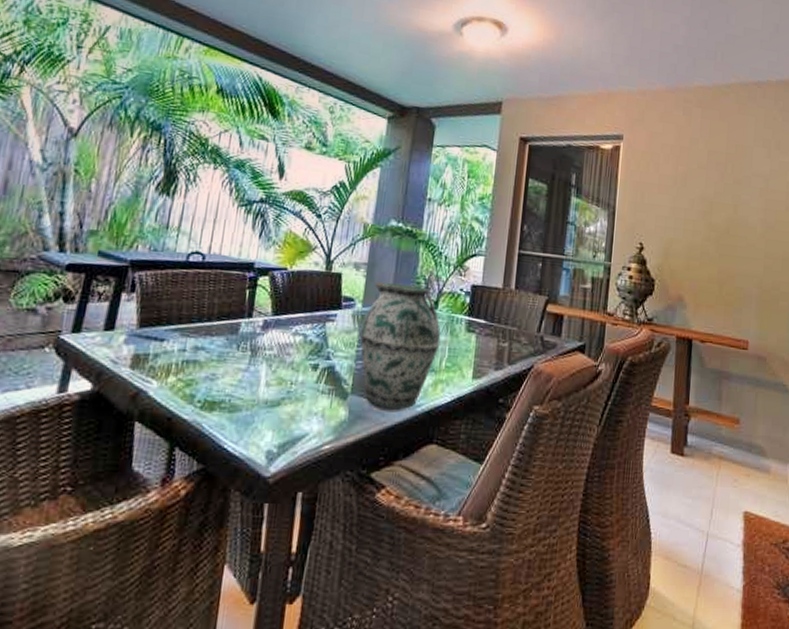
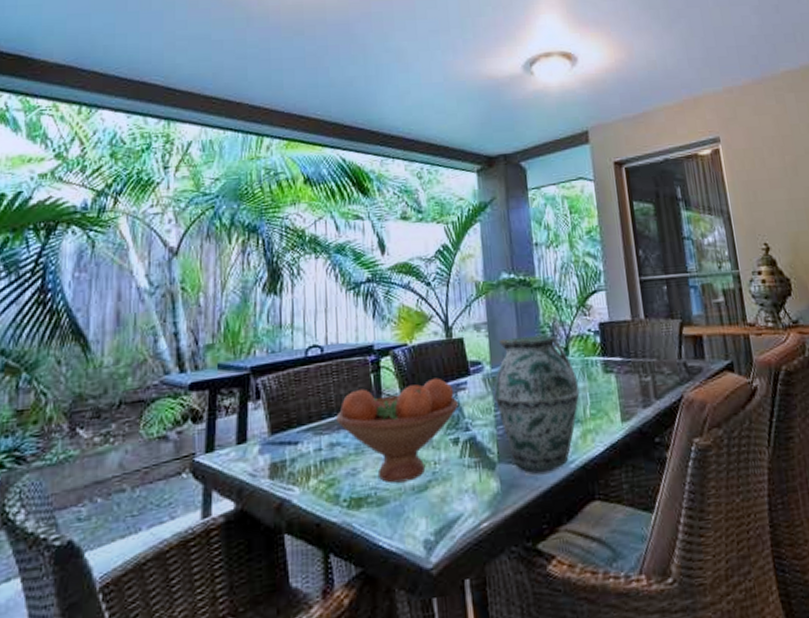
fruit bowl: none [205,301,325,395] -> present [336,378,458,484]

